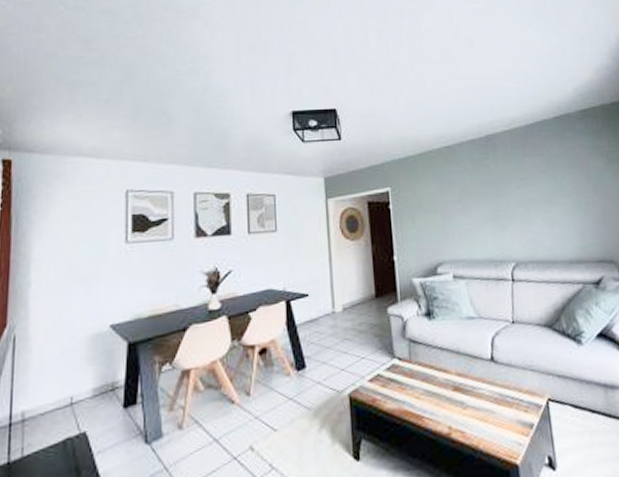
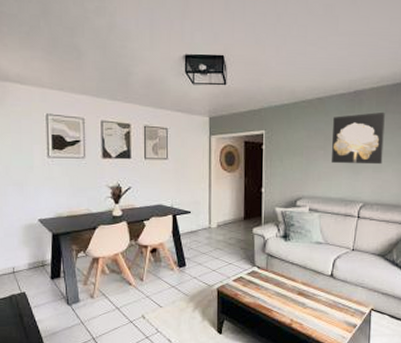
wall art: none [467,155,530,219] -> present [332,111,385,165]

